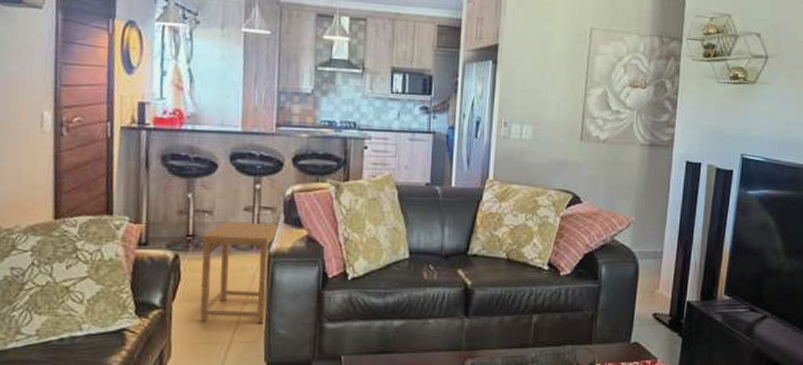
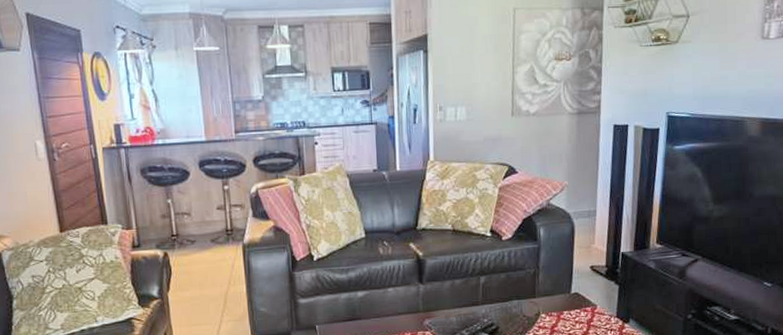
side table: present [200,221,282,324] -> none [185,218,251,306]

